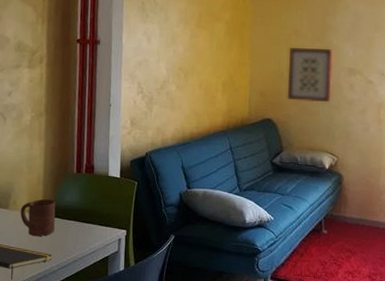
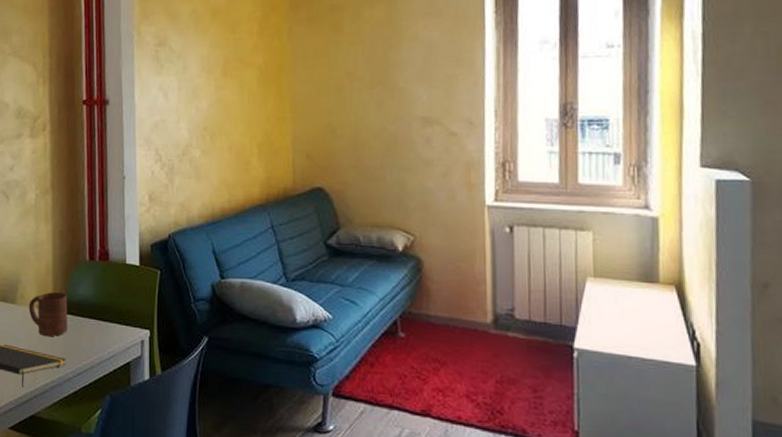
wall art: present [287,48,333,102] -> none [341,93,402,164]

